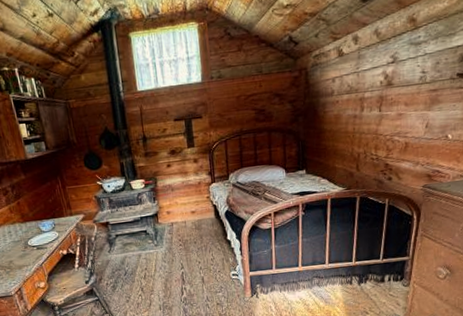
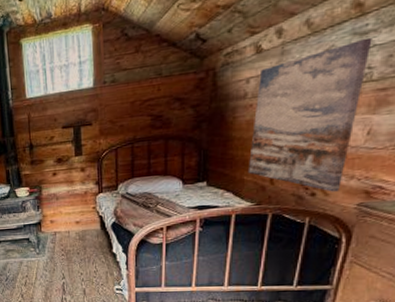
wall art: none [338,47,424,176] -> present [247,37,372,192]

